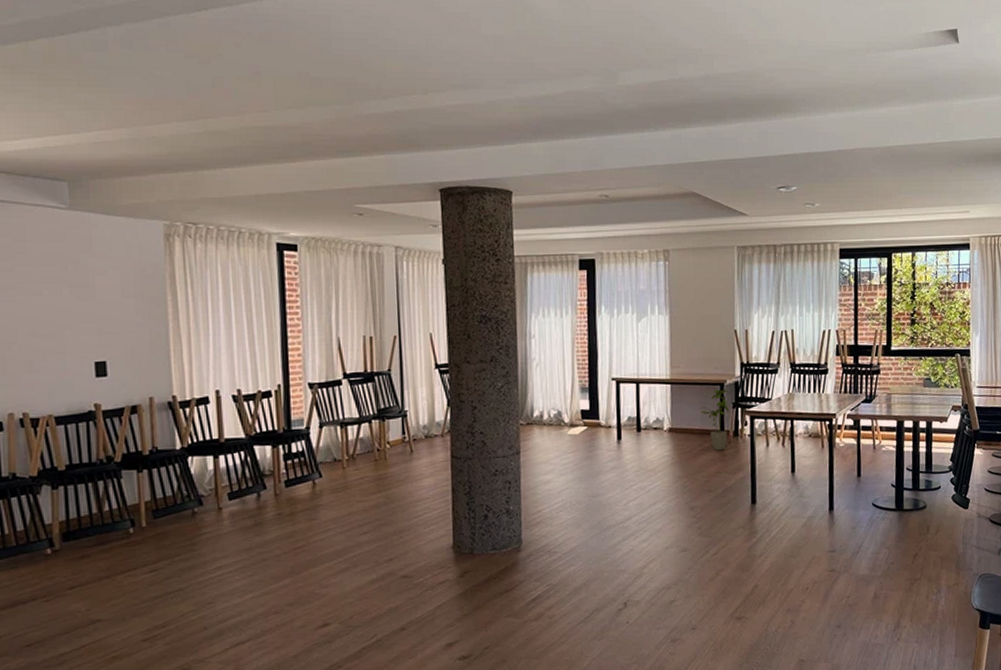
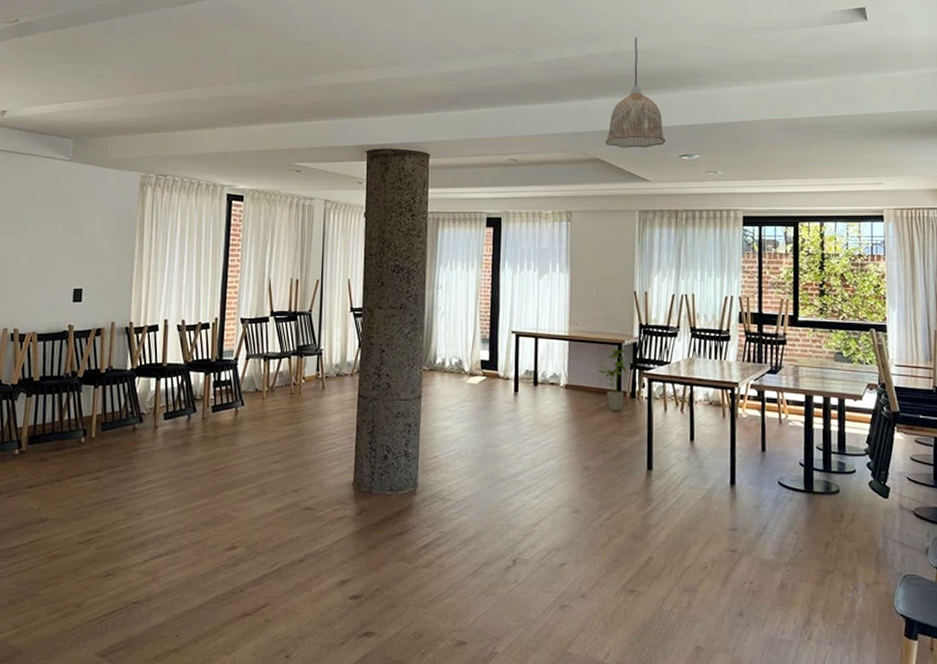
pendant lamp: none [701,58,763,181] -> present [605,37,666,148]

